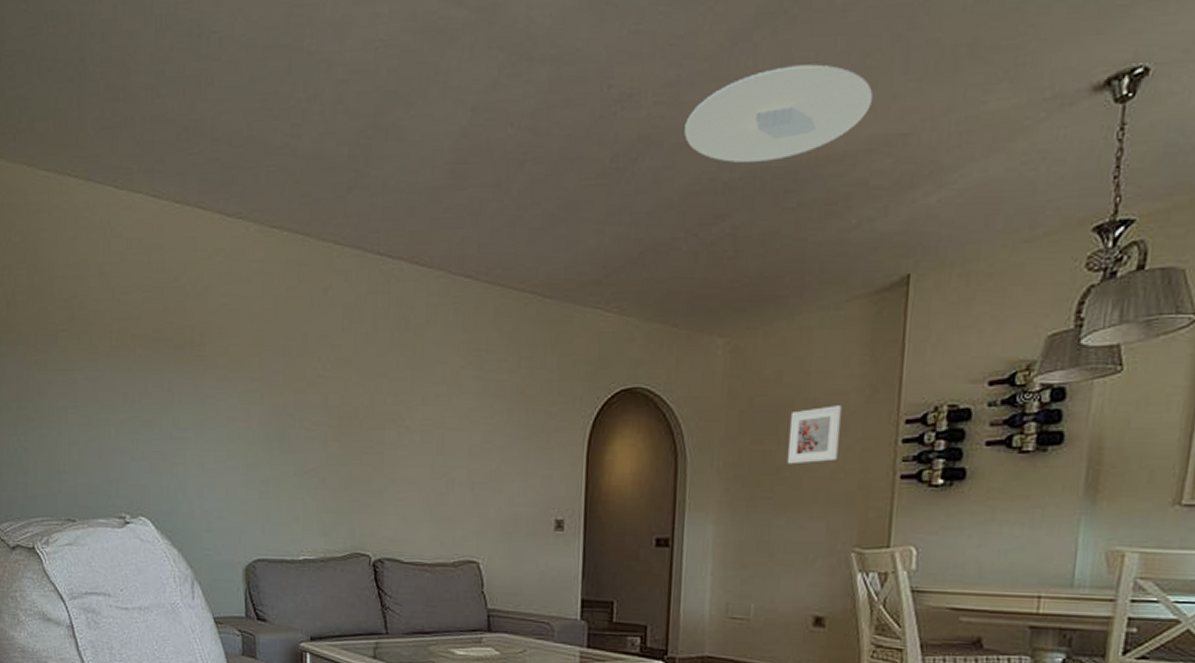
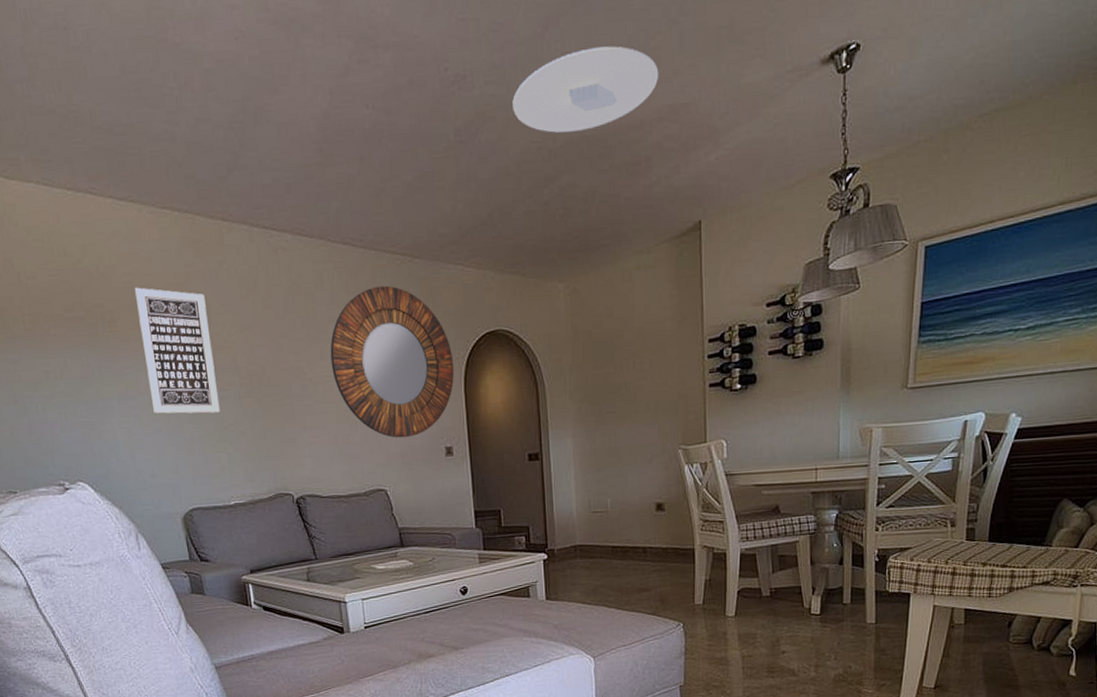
wall art: none [229,310,304,455] -> present [134,287,221,414]
home mirror: none [433,327,578,504] -> present [330,285,455,438]
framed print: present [786,405,841,465] -> none [622,332,661,383]

